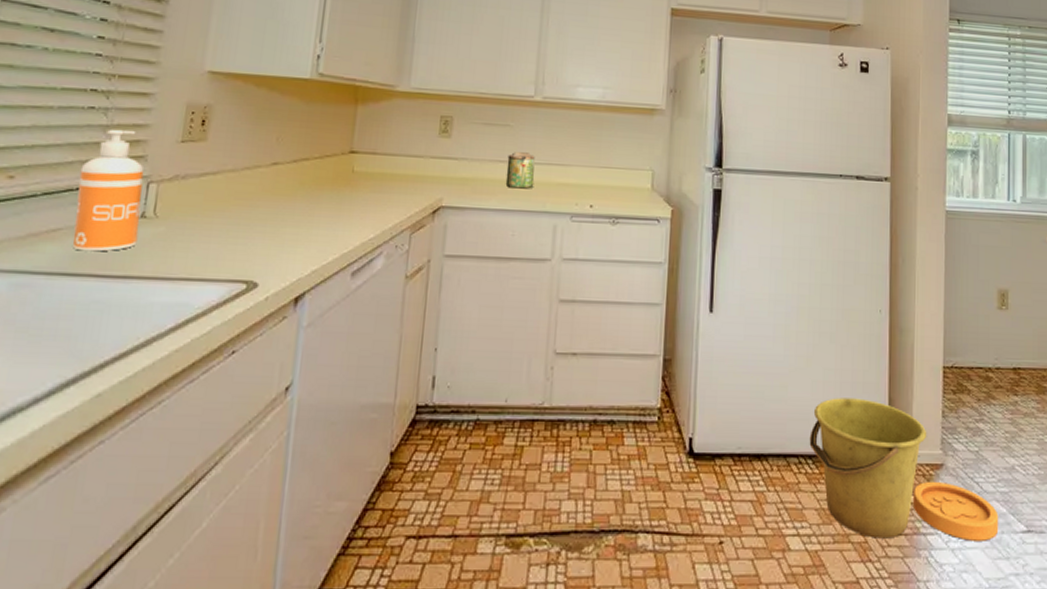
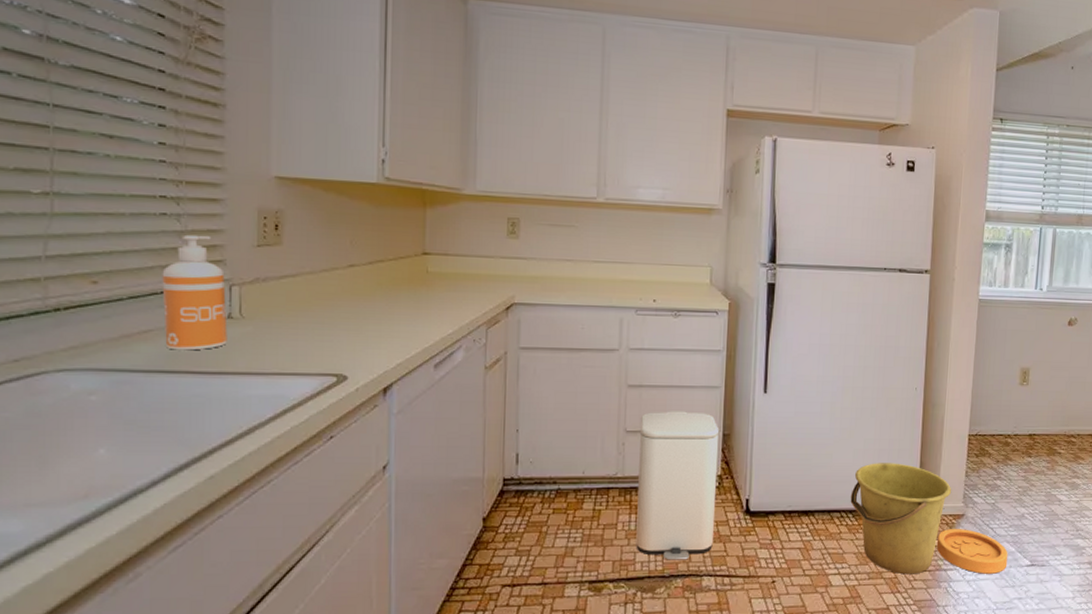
canister: present [505,152,535,189] -> none [573,251,601,286]
pedal bin: none [562,330,660,513] -> present [636,411,720,562]

